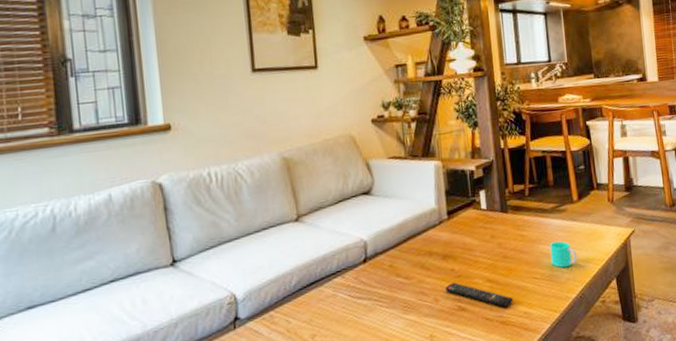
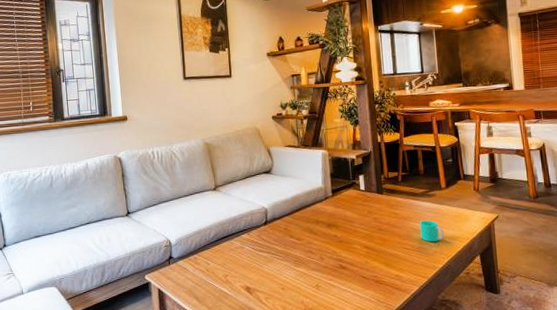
remote control: present [444,282,513,308] -> none [329,246,386,270]

